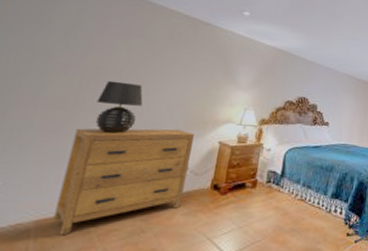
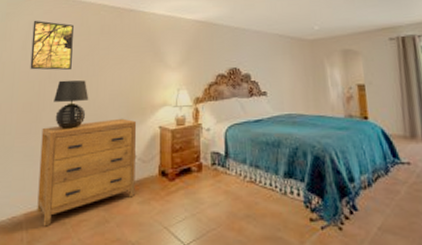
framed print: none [71,9,138,71] -> present [30,20,75,70]

